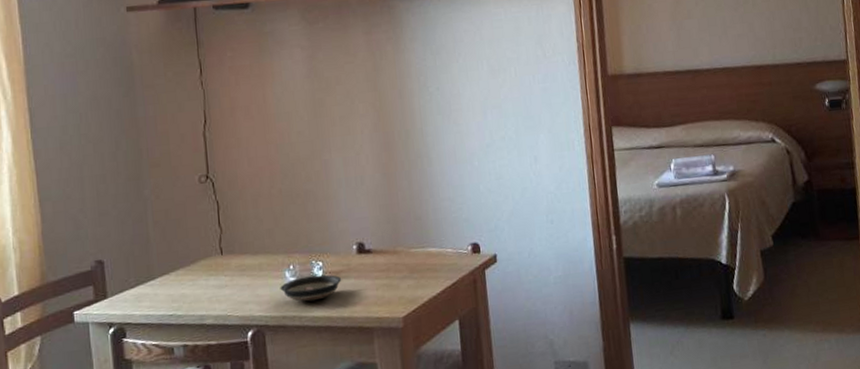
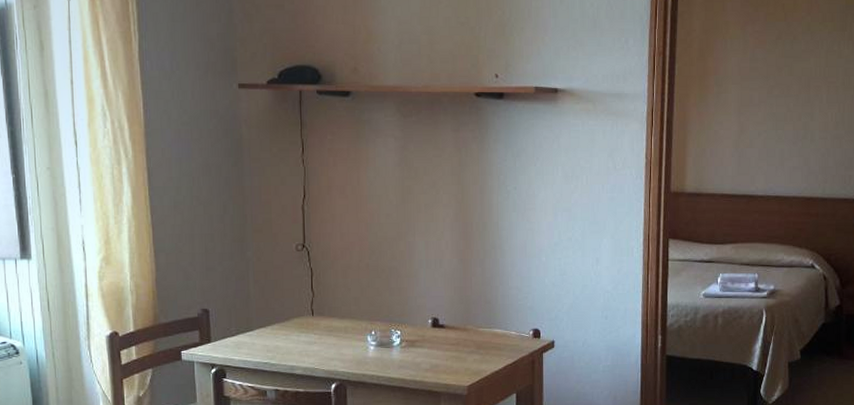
saucer: present [280,274,342,302] -> none [362,342,417,364]

